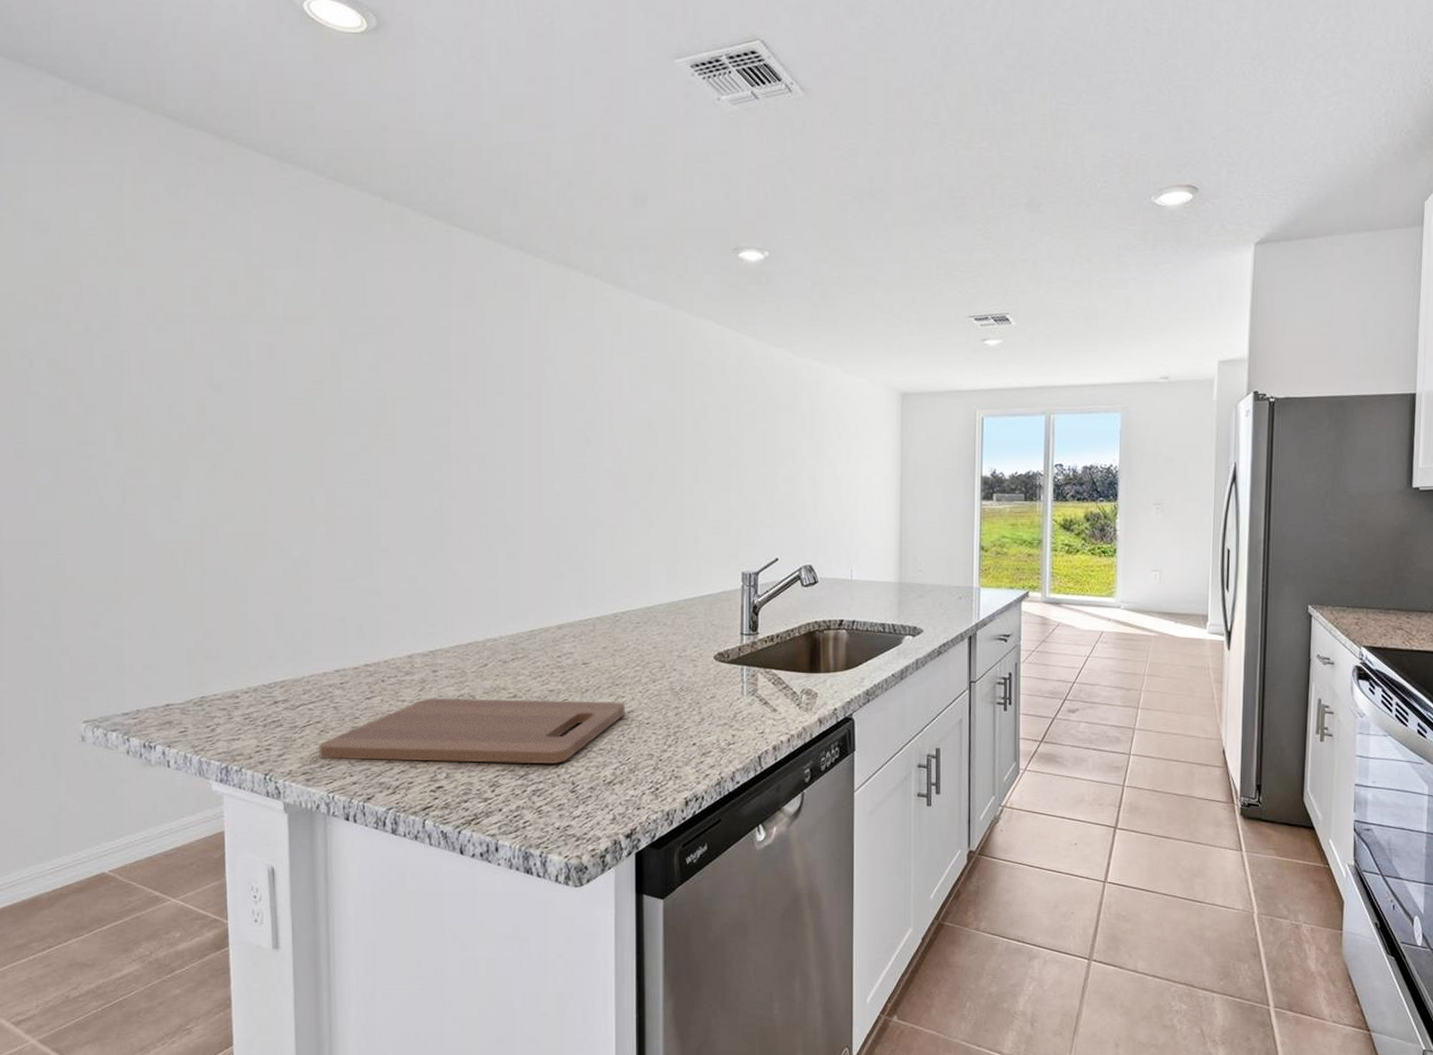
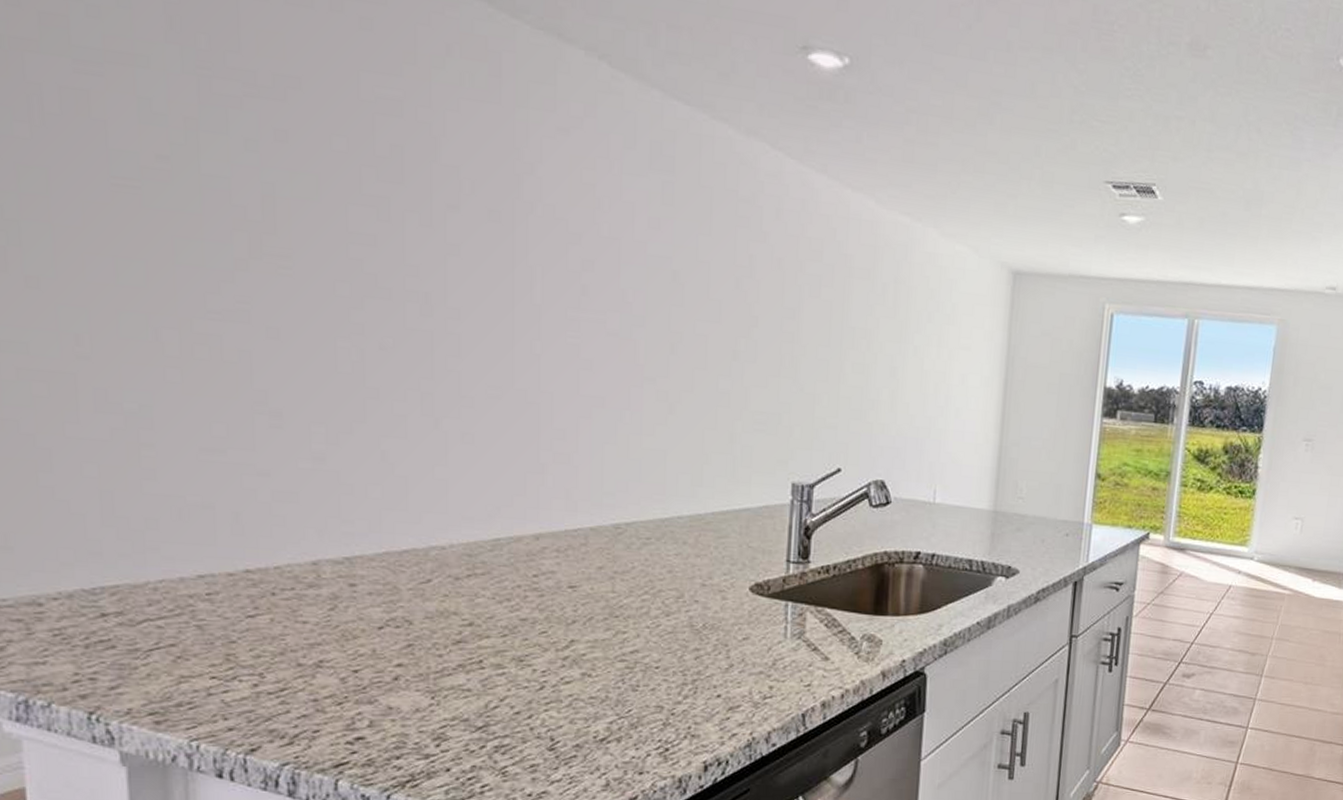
cutting board: present [319,698,625,764] -> none [174,621,626,713]

